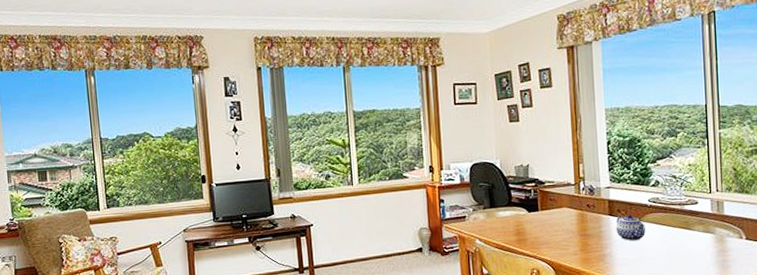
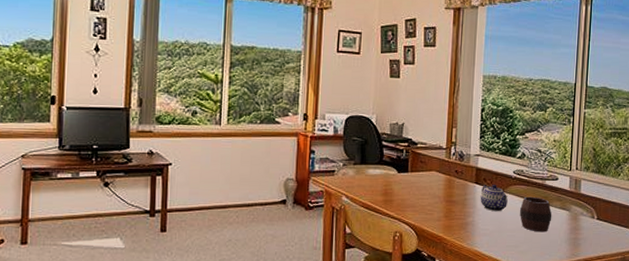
cup: none [660,222,696,258] -> present [520,196,552,232]

